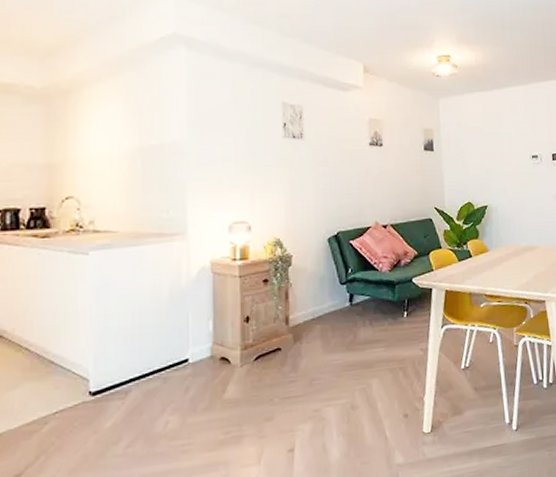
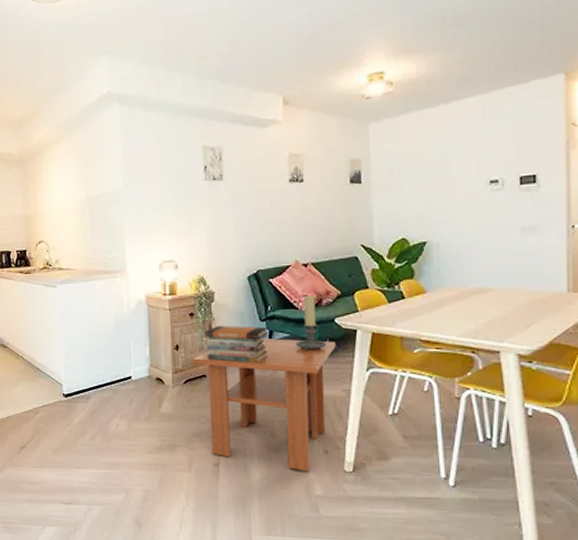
coffee table: none [266,301,414,441] -> present [193,338,336,472]
book stack: none [280,290,349,331] -> present [205,326,269,364]
candle holder: none [376,256,405,313] -> present [296,295,326,351]

